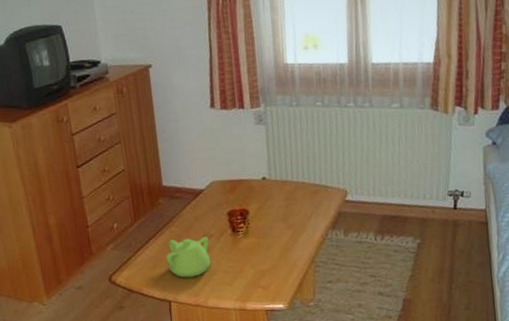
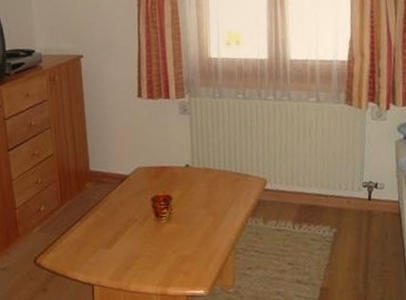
teapot: present [165,236,211,278] -> none [90,221,134,262]

